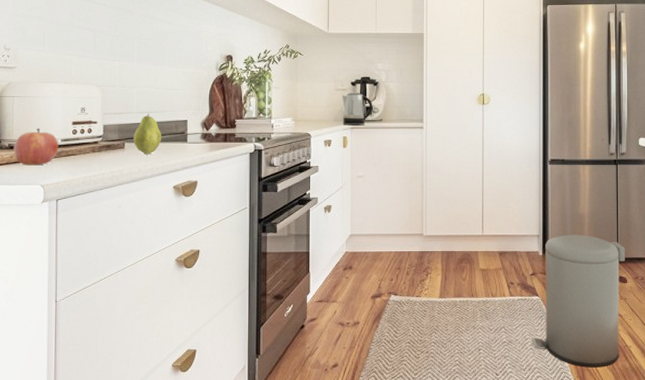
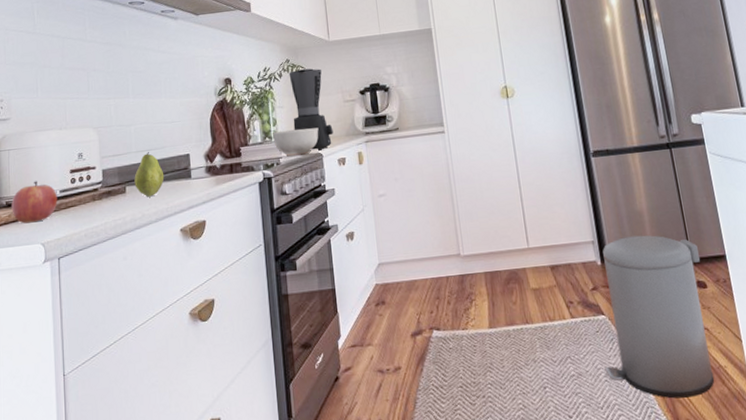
bowl: none [267,109,310,133] -> present [273,127,319,157]
blender: none [287,56,323,131] -> present [289,68,333,151]
kettle: present [342,92,373,126] -> none [352,101,387,139]

